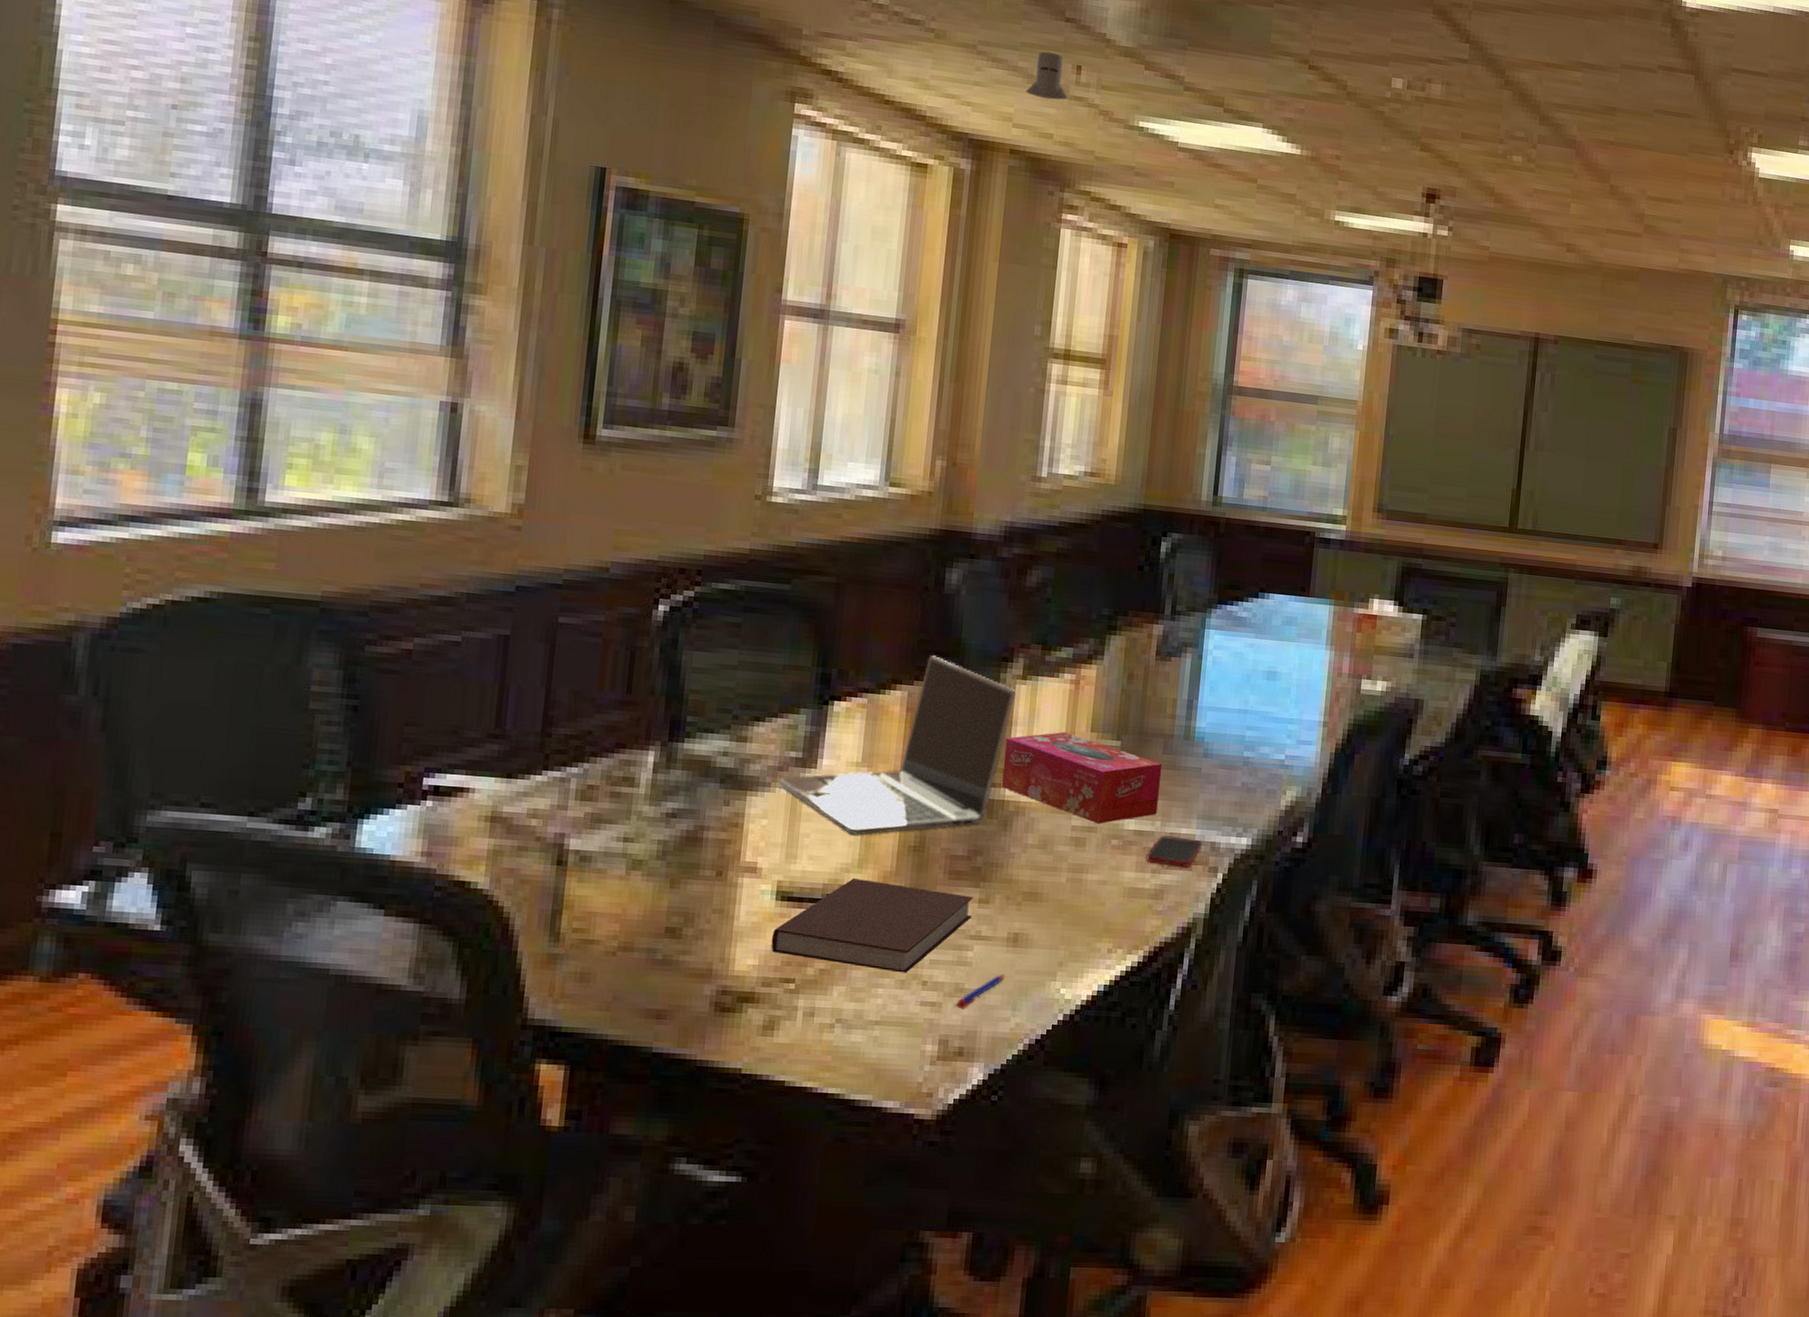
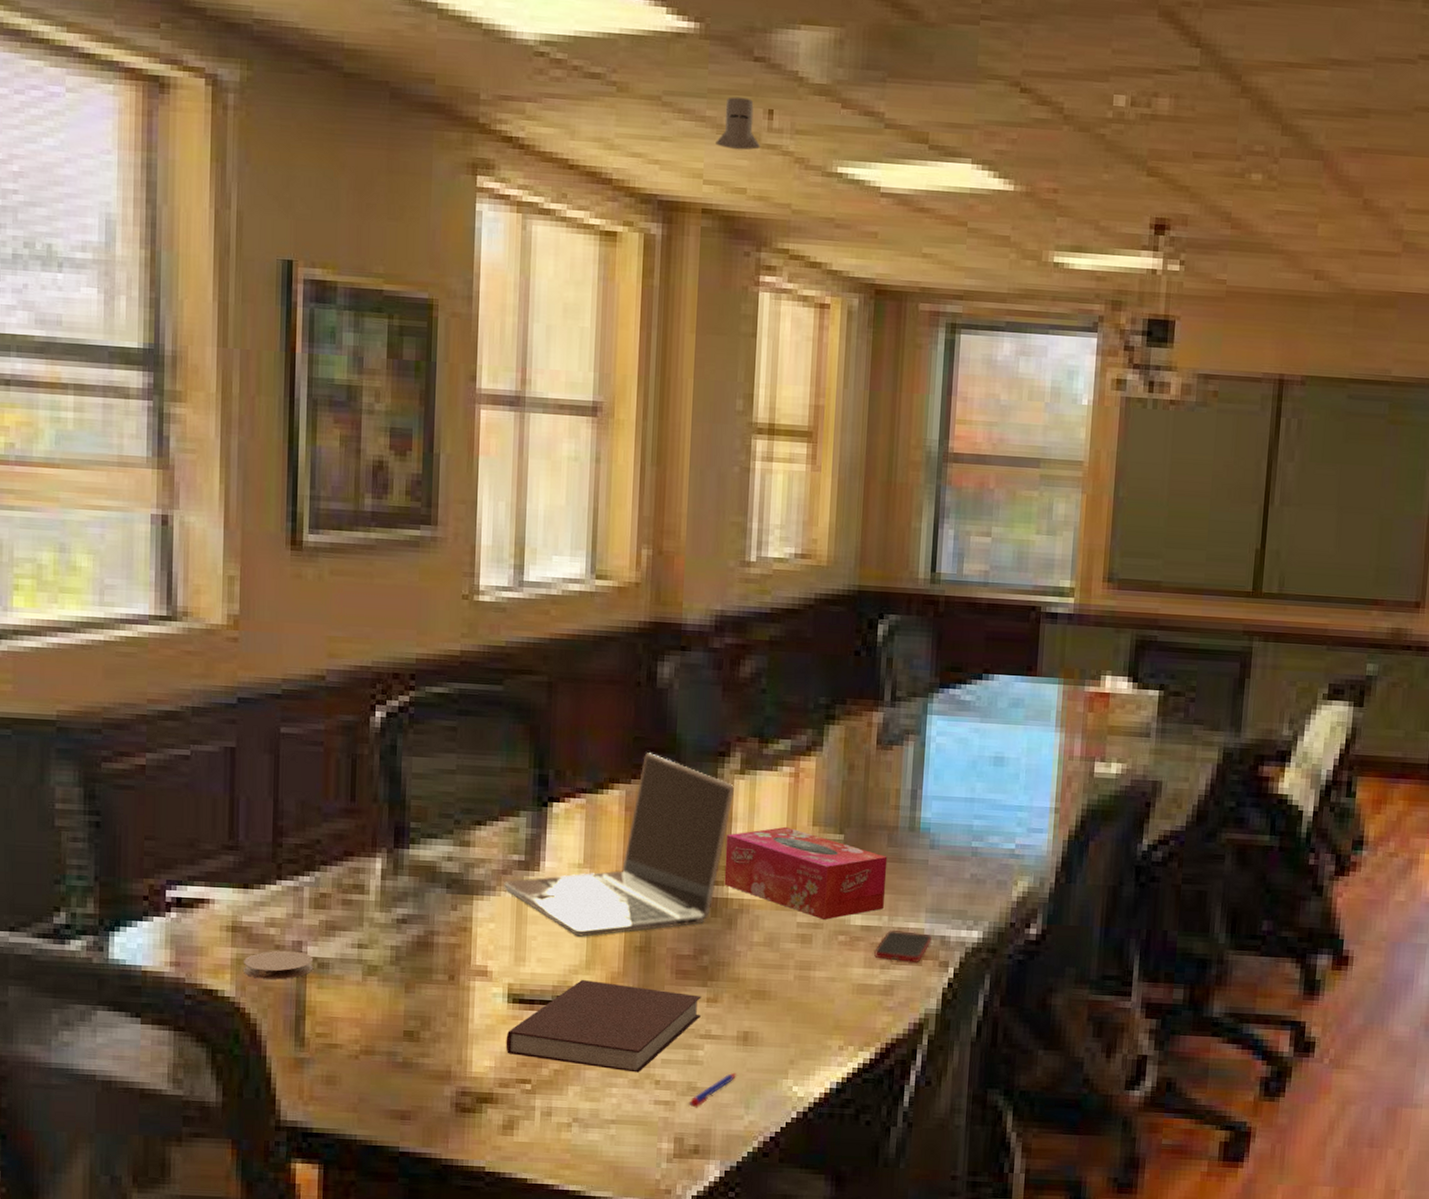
coaster: none [500,842,575,873] -> present [244,950,314,980]

